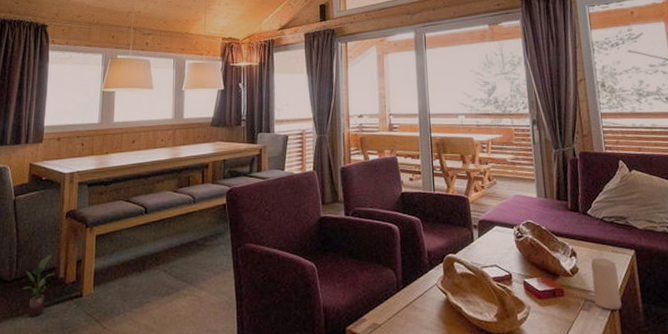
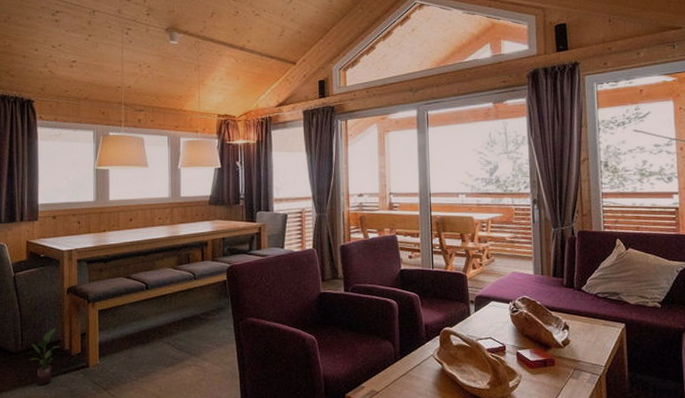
candle: present [591,257,622,311] -> none [582,330,609,379]

